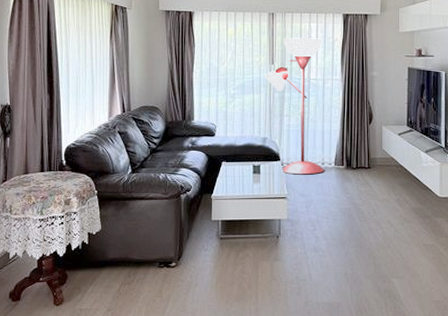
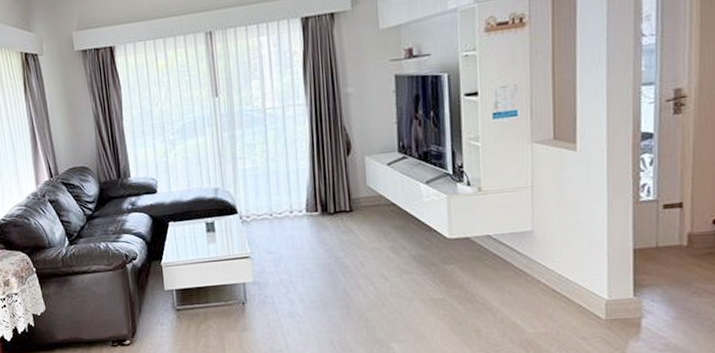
floor lamp: present [265,38,325,175] -> none [208,54,294,229]

